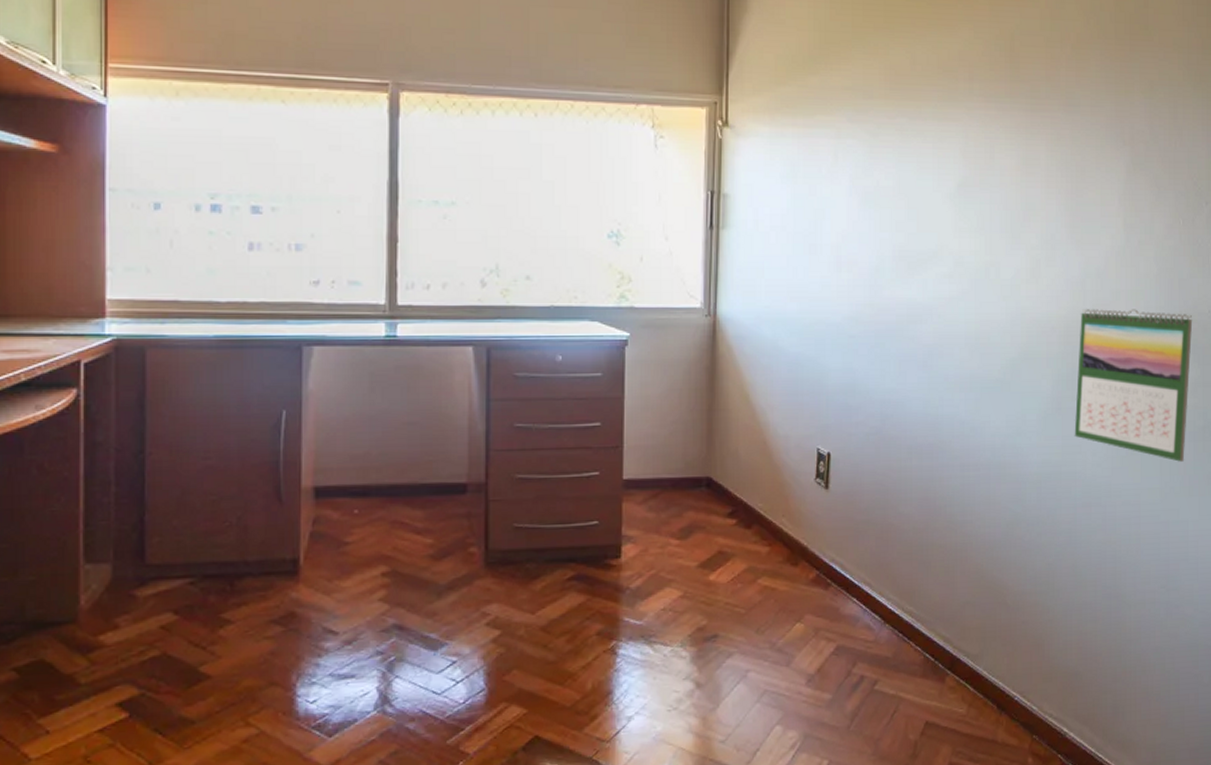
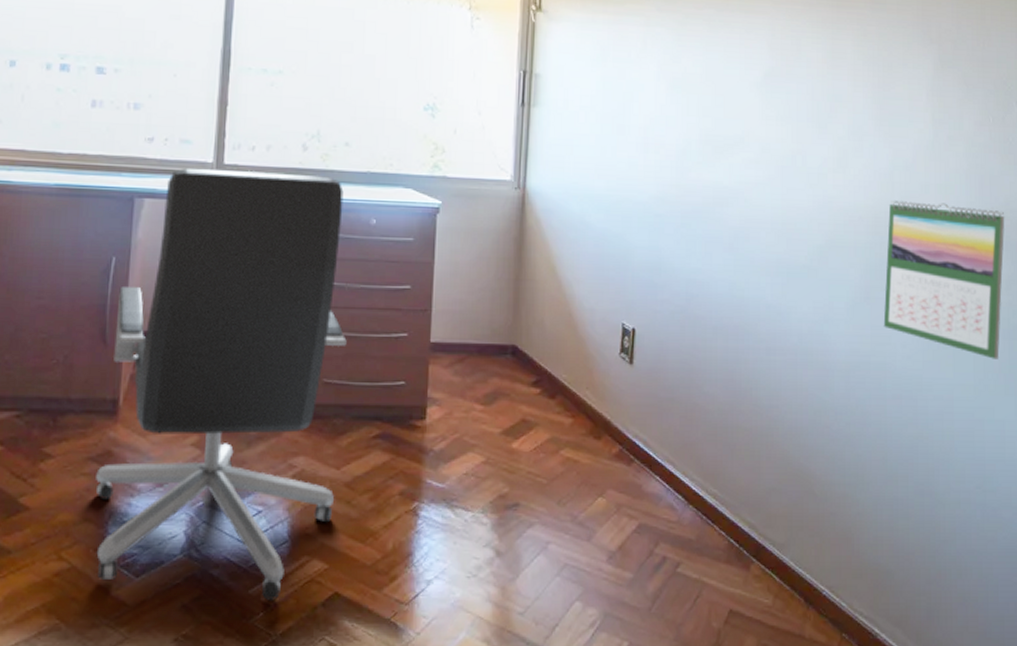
office chair: none [280,310,536,750] -> present [95,167,347,601]

